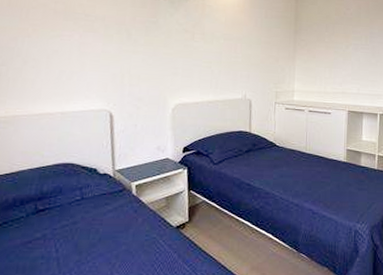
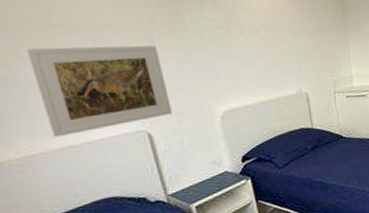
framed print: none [33,28,134,104] -> present [26,45,173,138]

